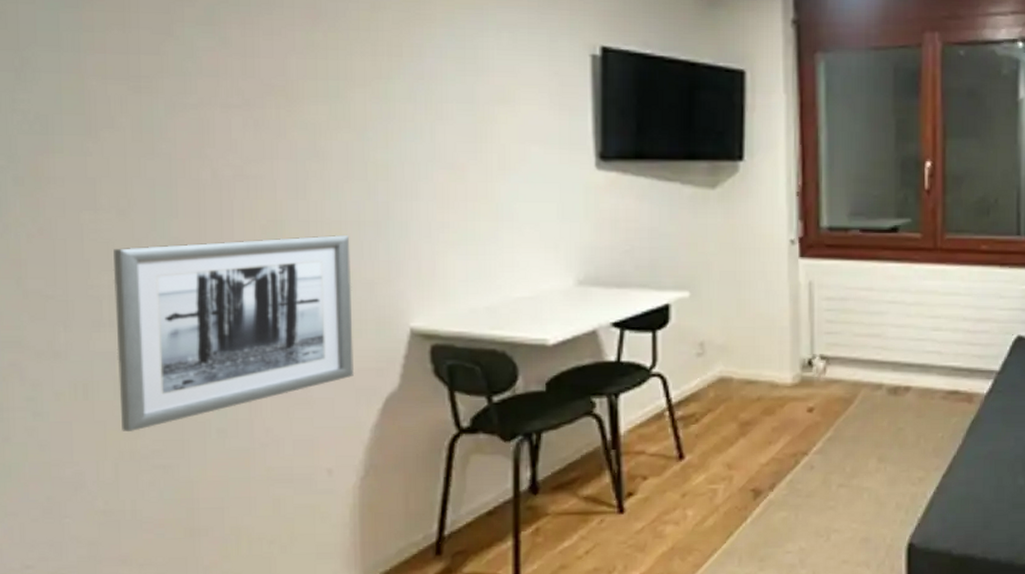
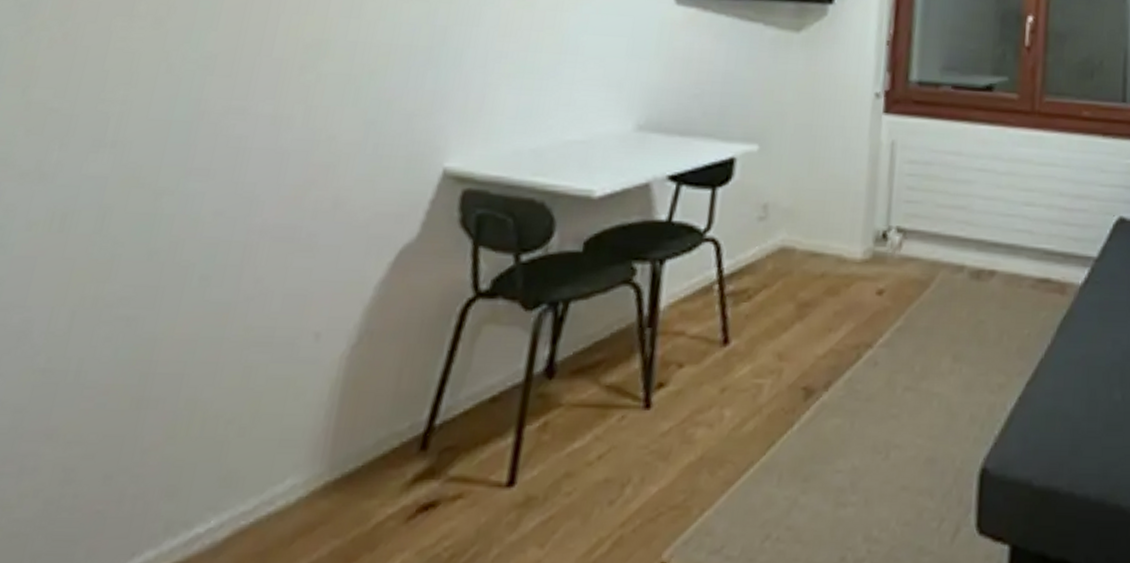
wall art: present [113,235,354,433] -> none [91,58,397,274]

